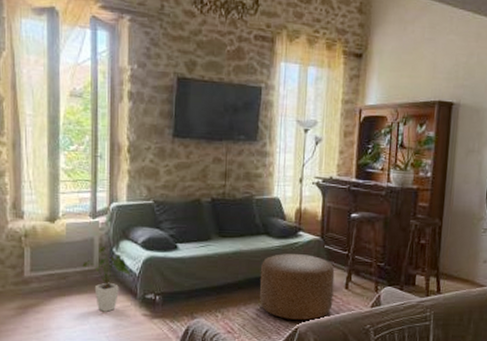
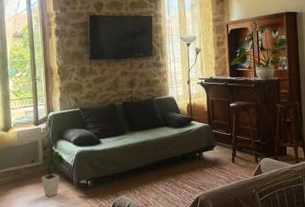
ottoman: present [260,254,335,320] -> none [165,138,224,191]

